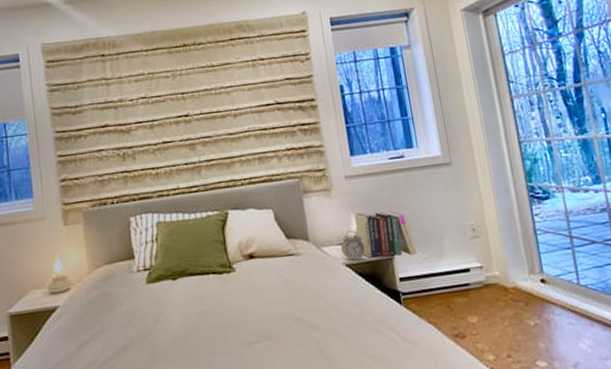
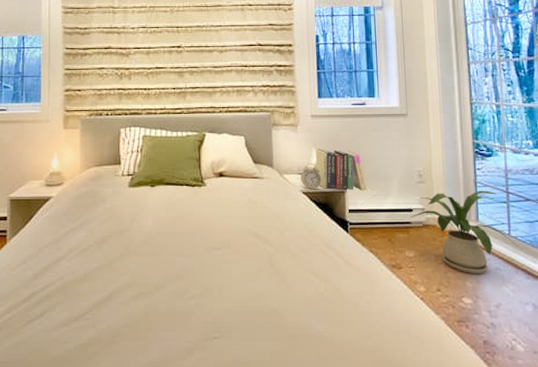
house plant: none [469,237,590,334] -> present [411,190,519,275]

